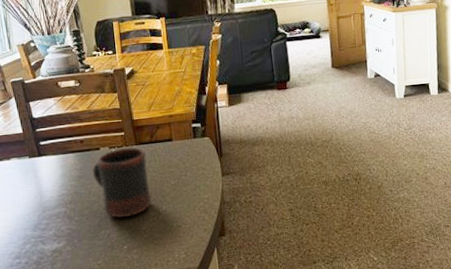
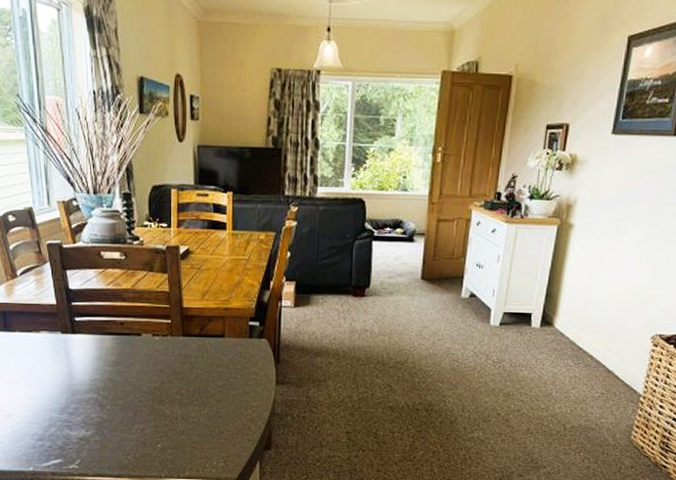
mug: present [92,147,152,218] -> none [131,338,194,414]

